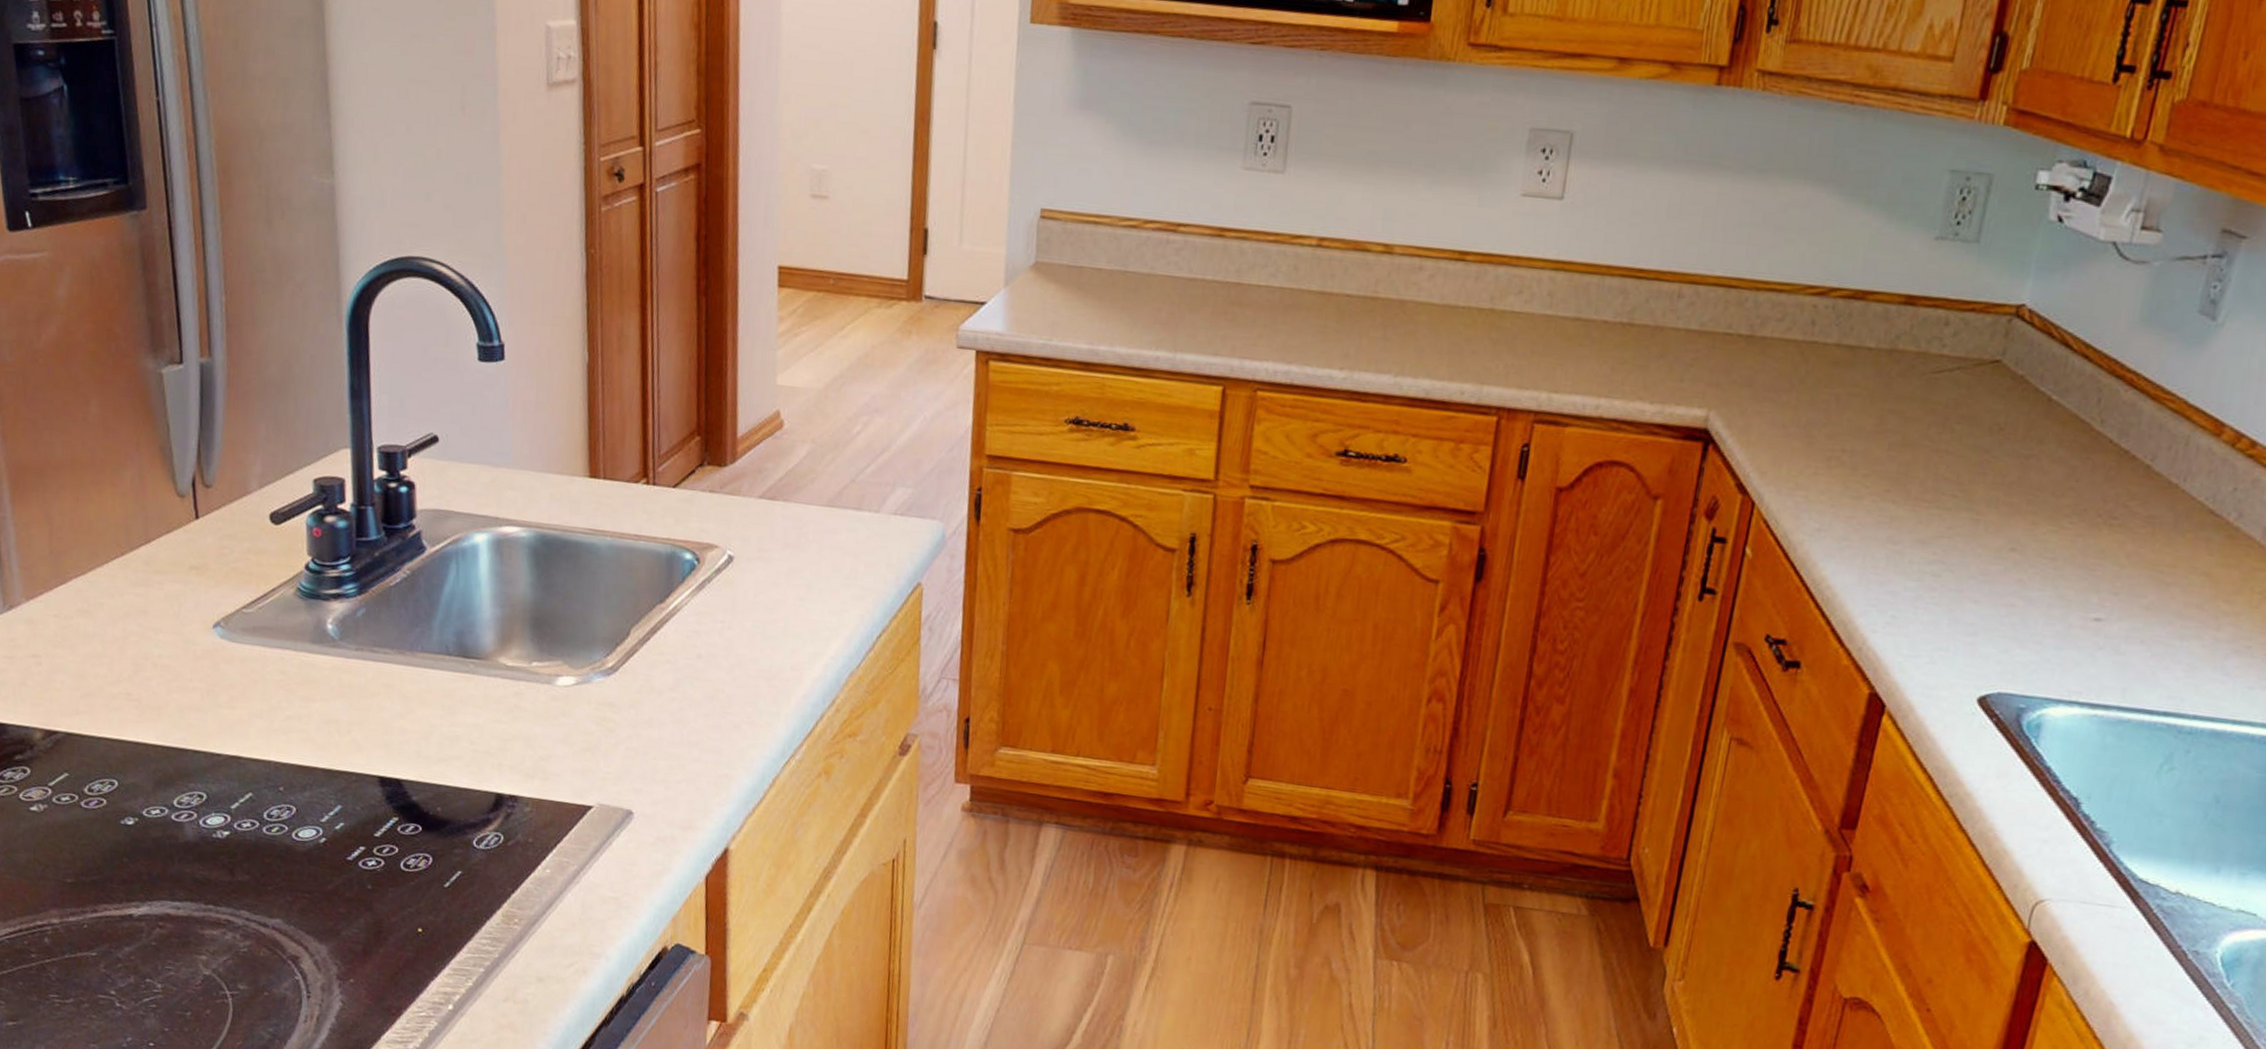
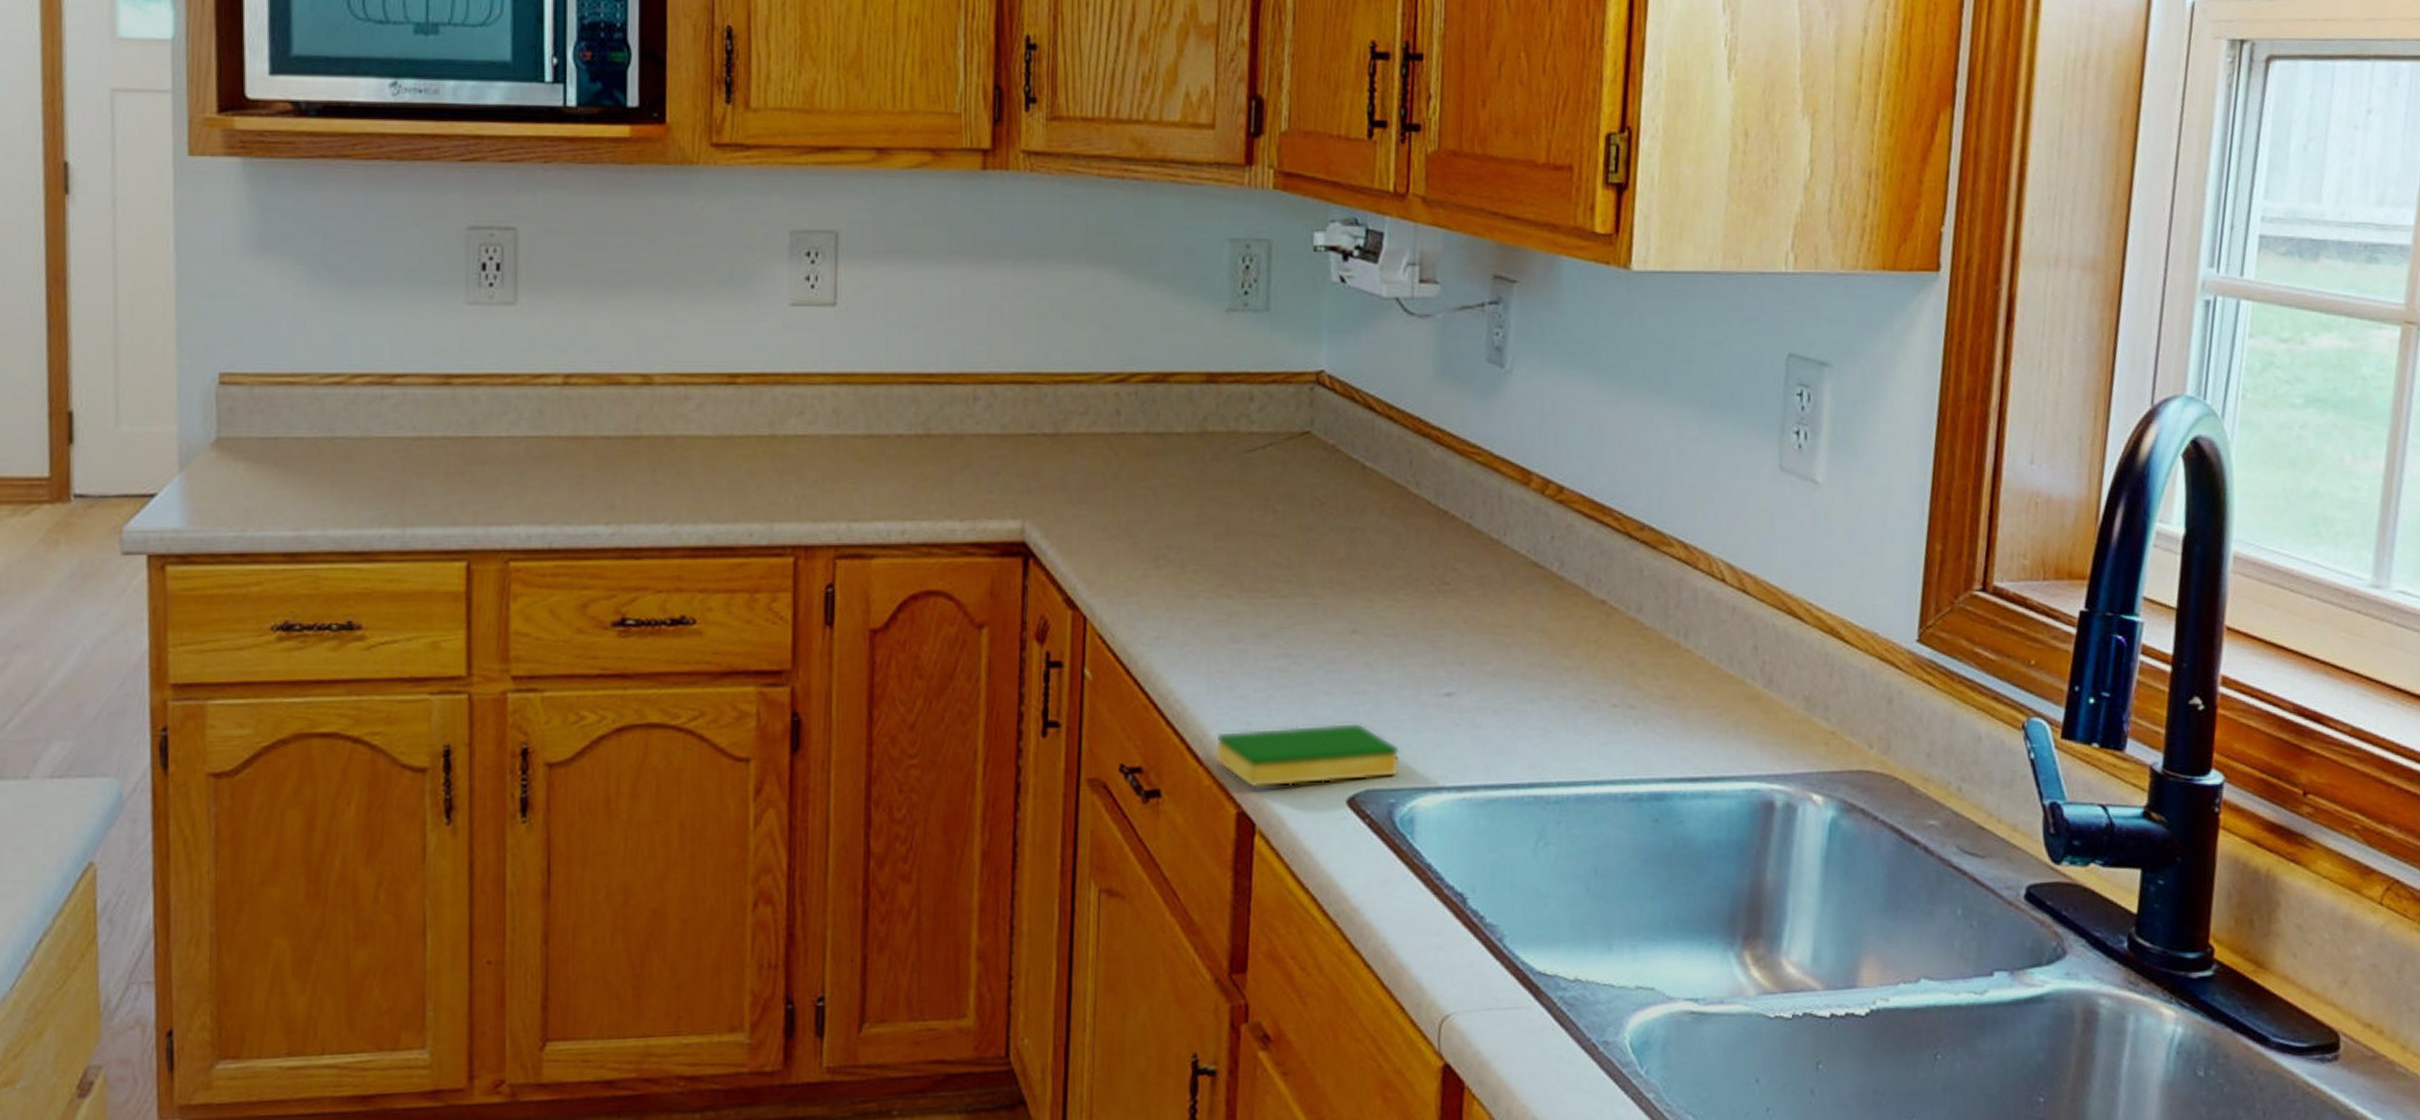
dish sponge: none [1856,620,2038,686] -> present [1215,722,1400,788]

